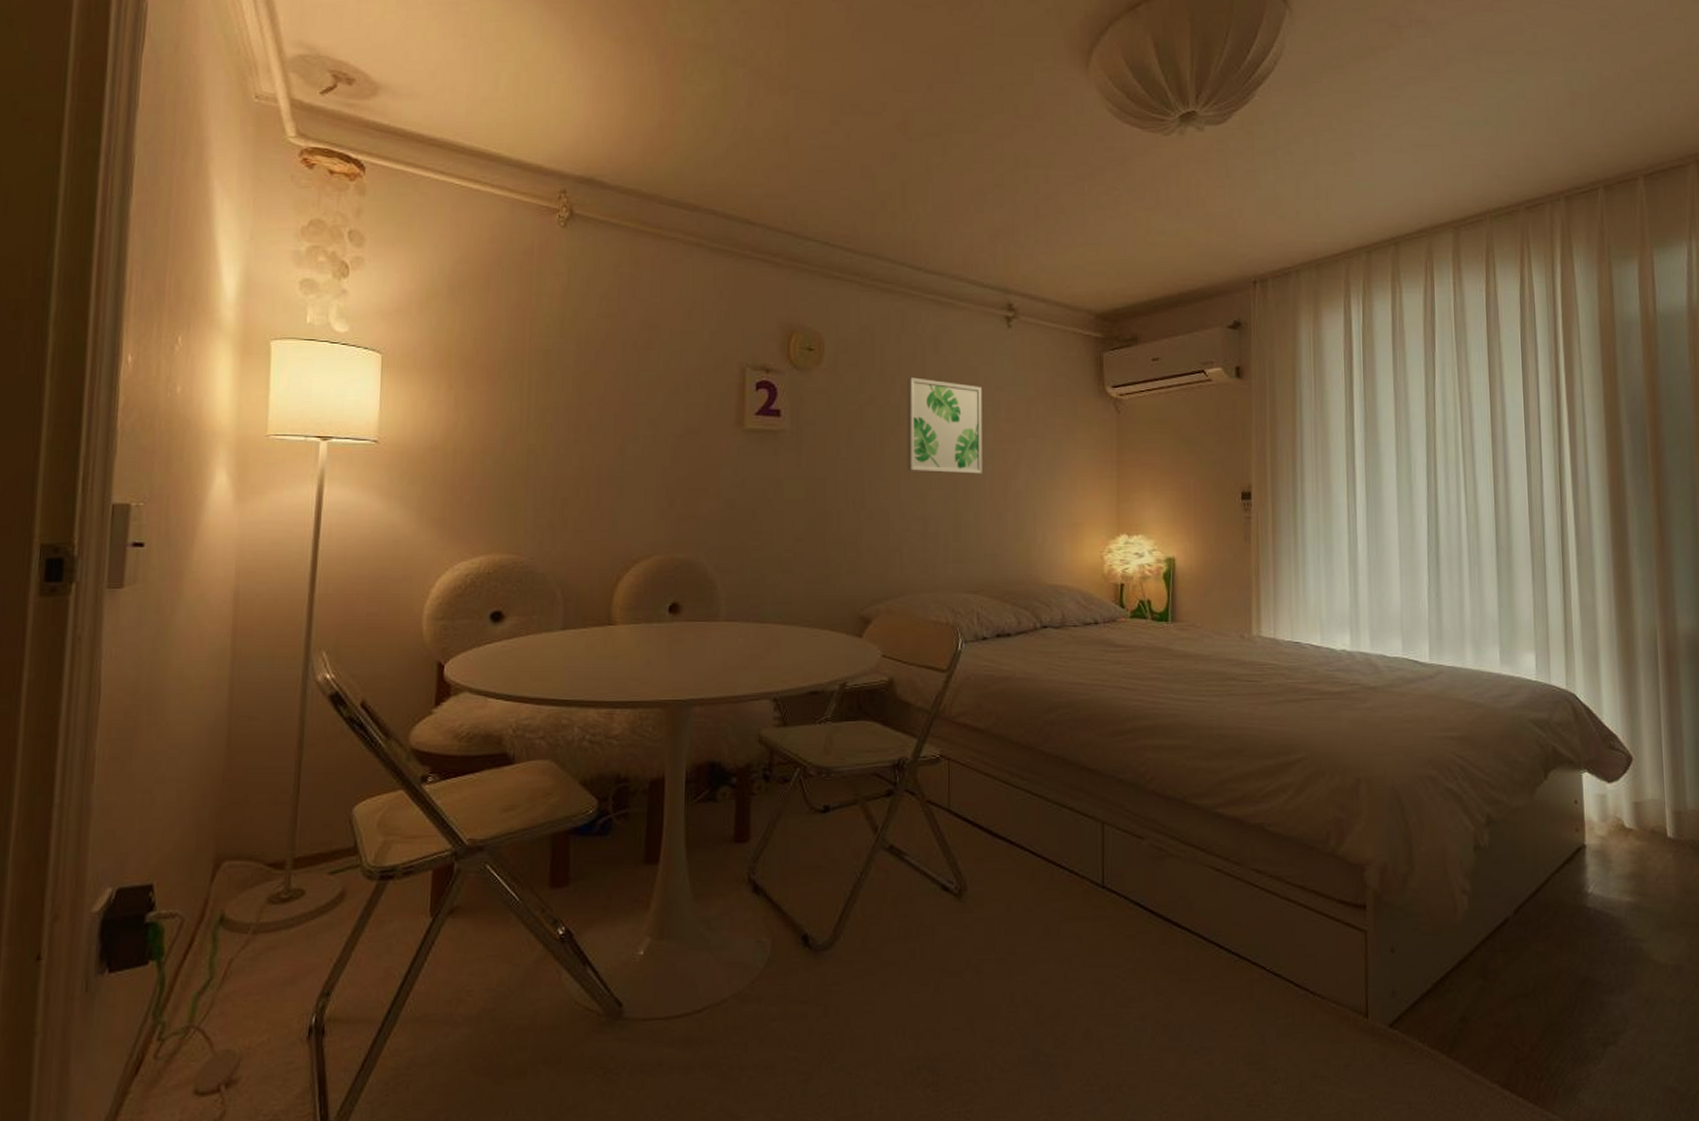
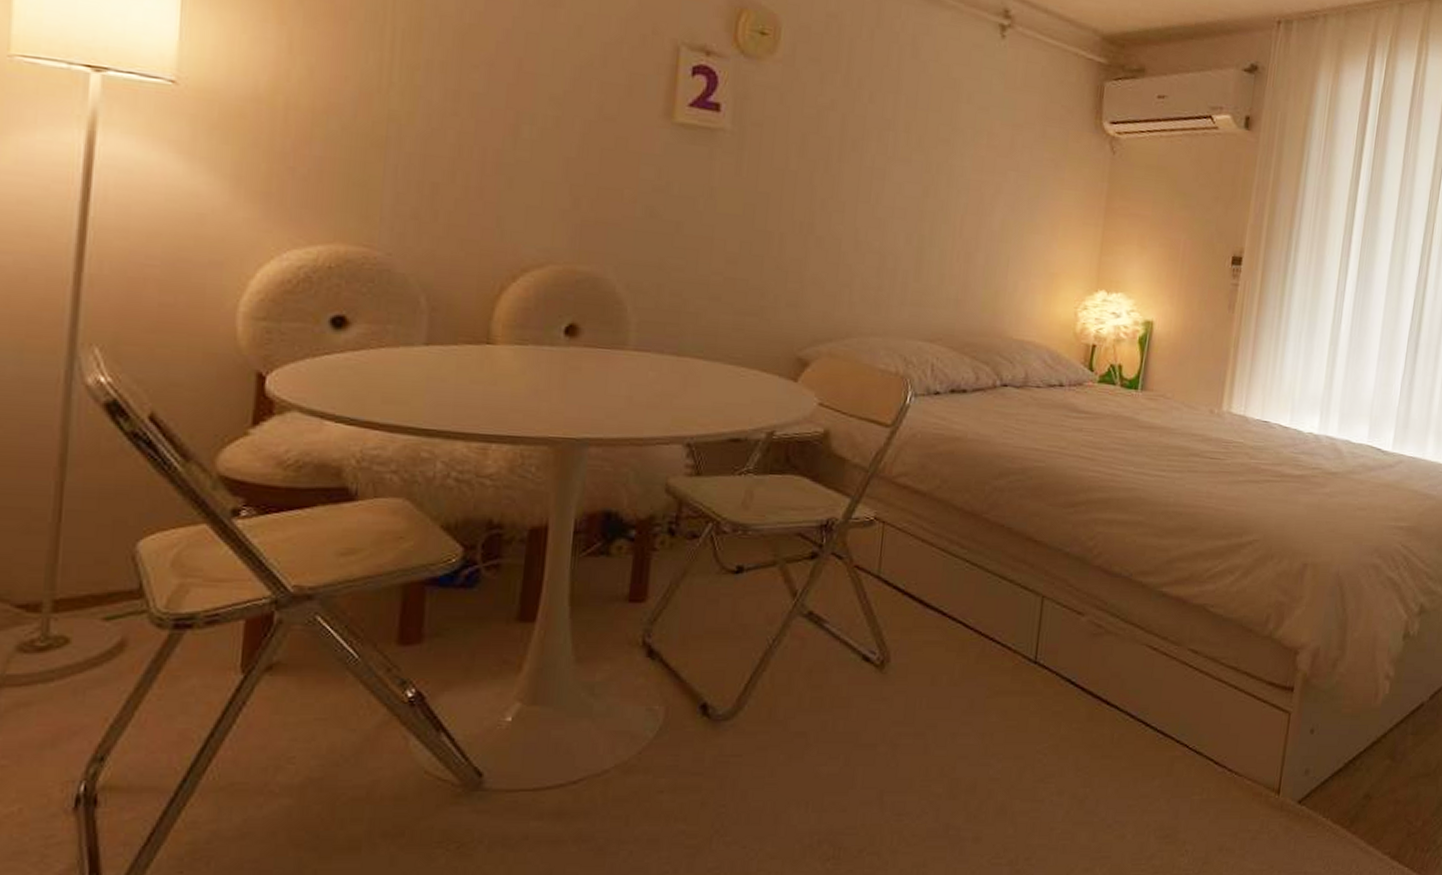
wall art: present [907,377,983,474] -> none [867,83,965,207]

